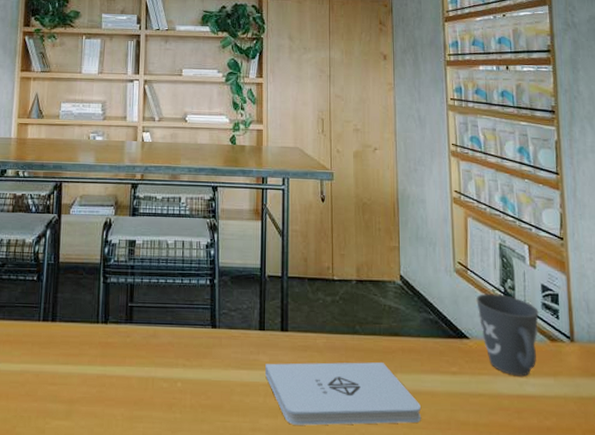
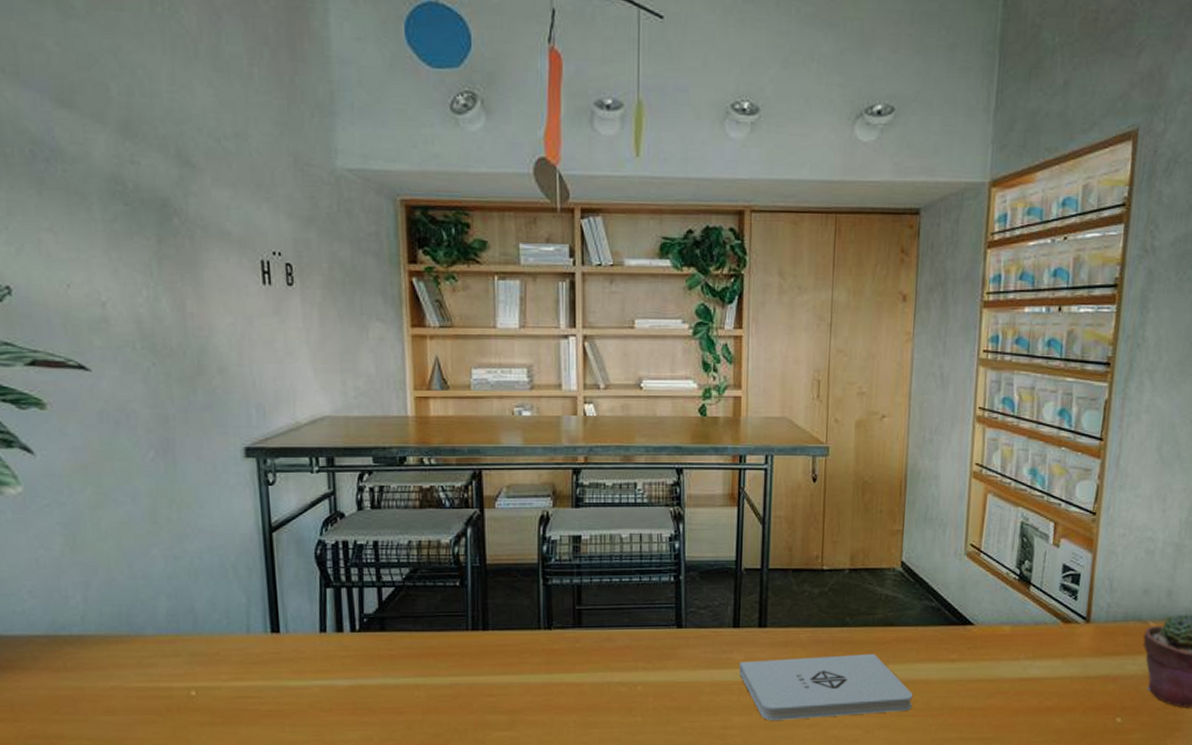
mug: present [476,293,539,377] -> none [986,576,1056,660]

